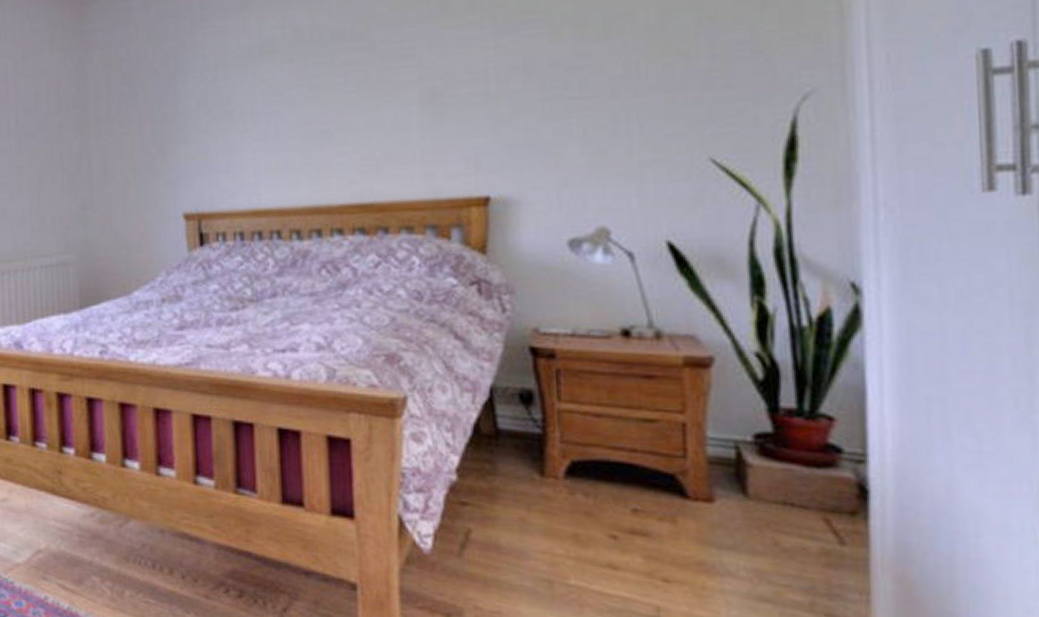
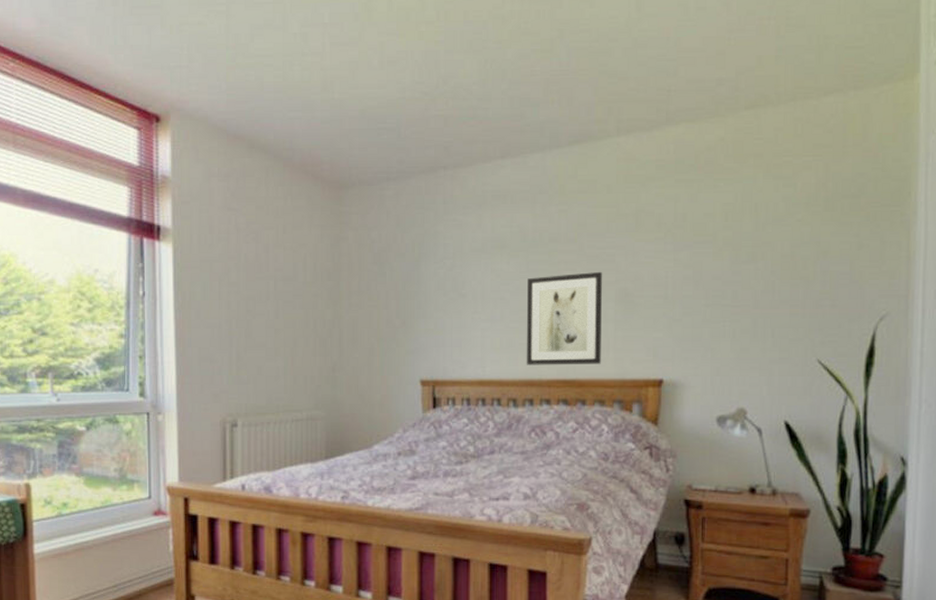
wall art: none [306,69,406,189] -> present [526,271,602,365]

